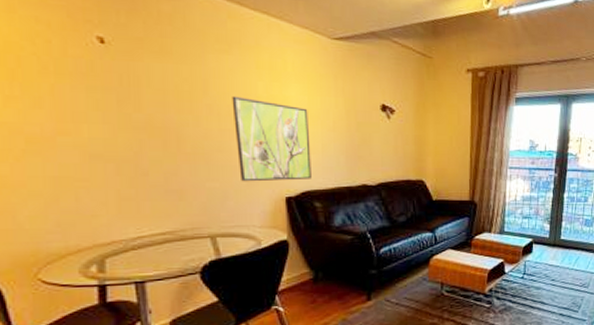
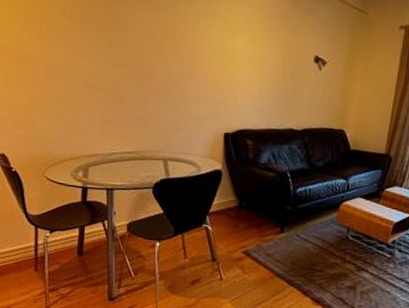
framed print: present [232,95,312,182] -> none [191,41,251,119]

